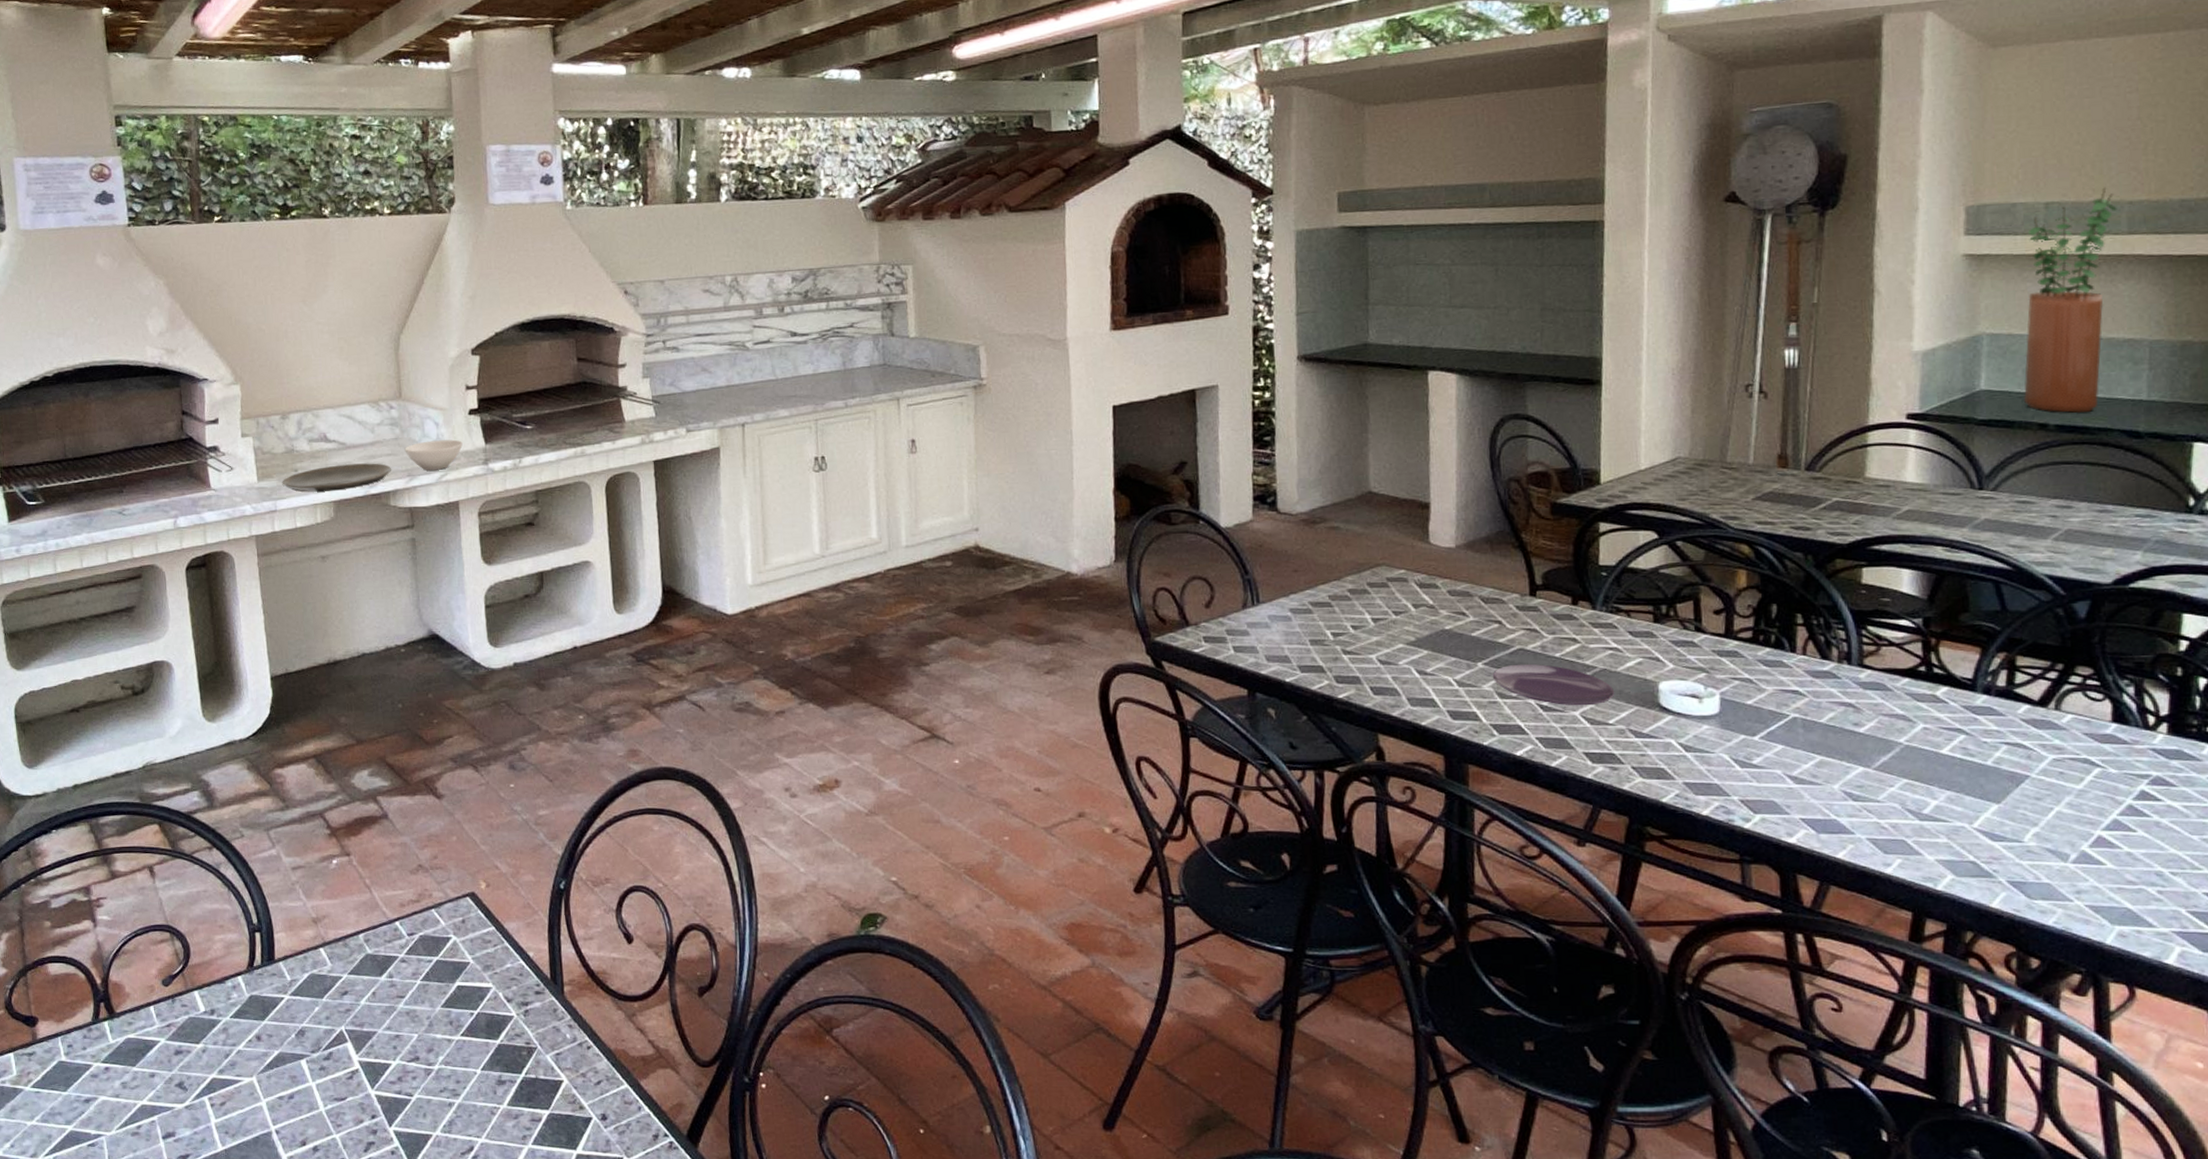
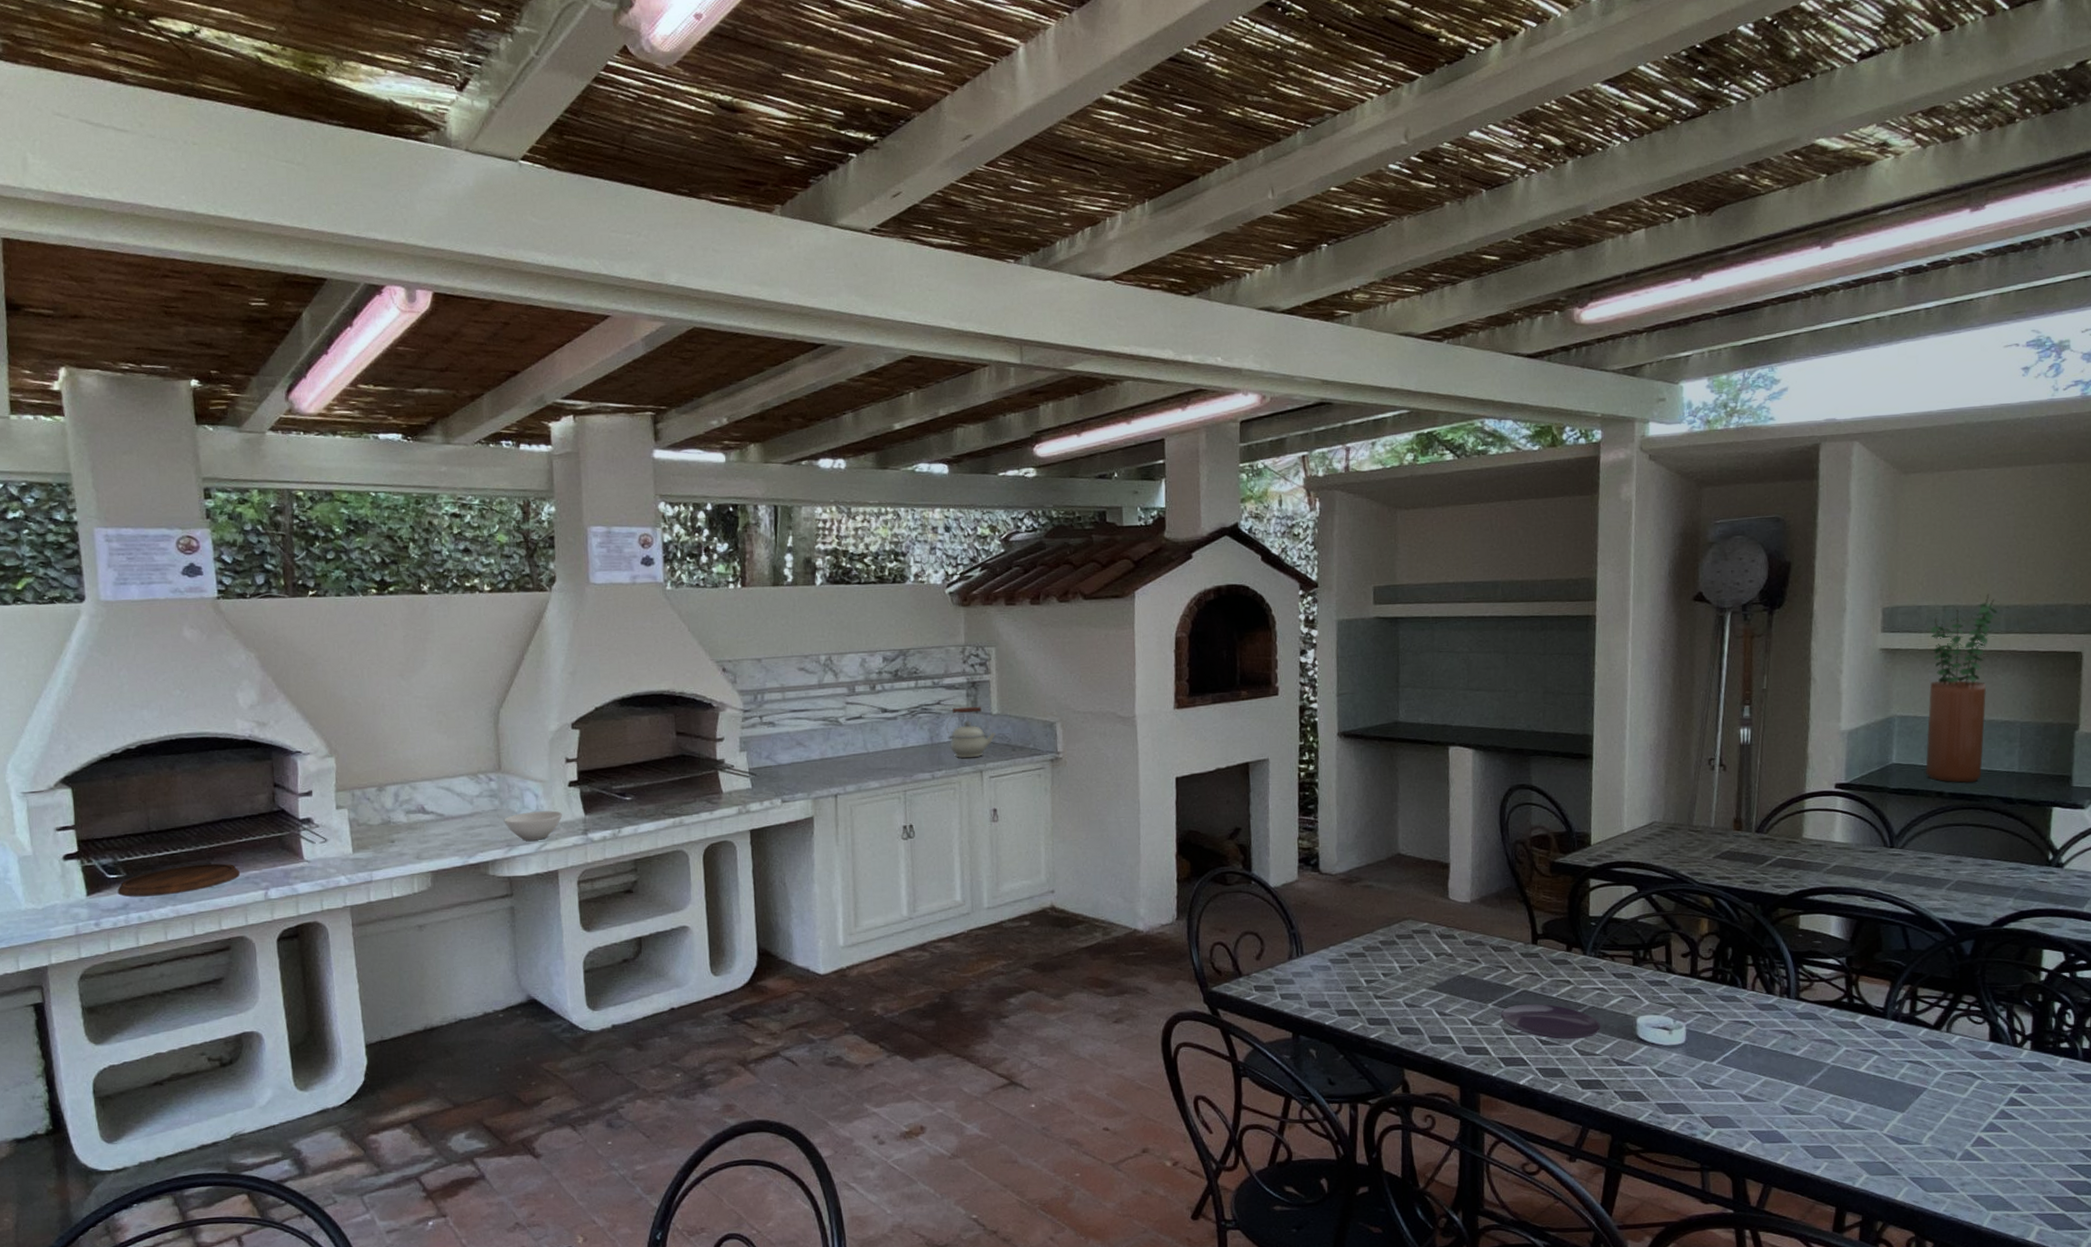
cutting board: none [36,491,151,524] -> present [117,863,241,898]
platter: present [282,463,392,492] -> none [378,834,491,863]
kettle: none [859,328,913,385] -> present [945,706,996,759]

